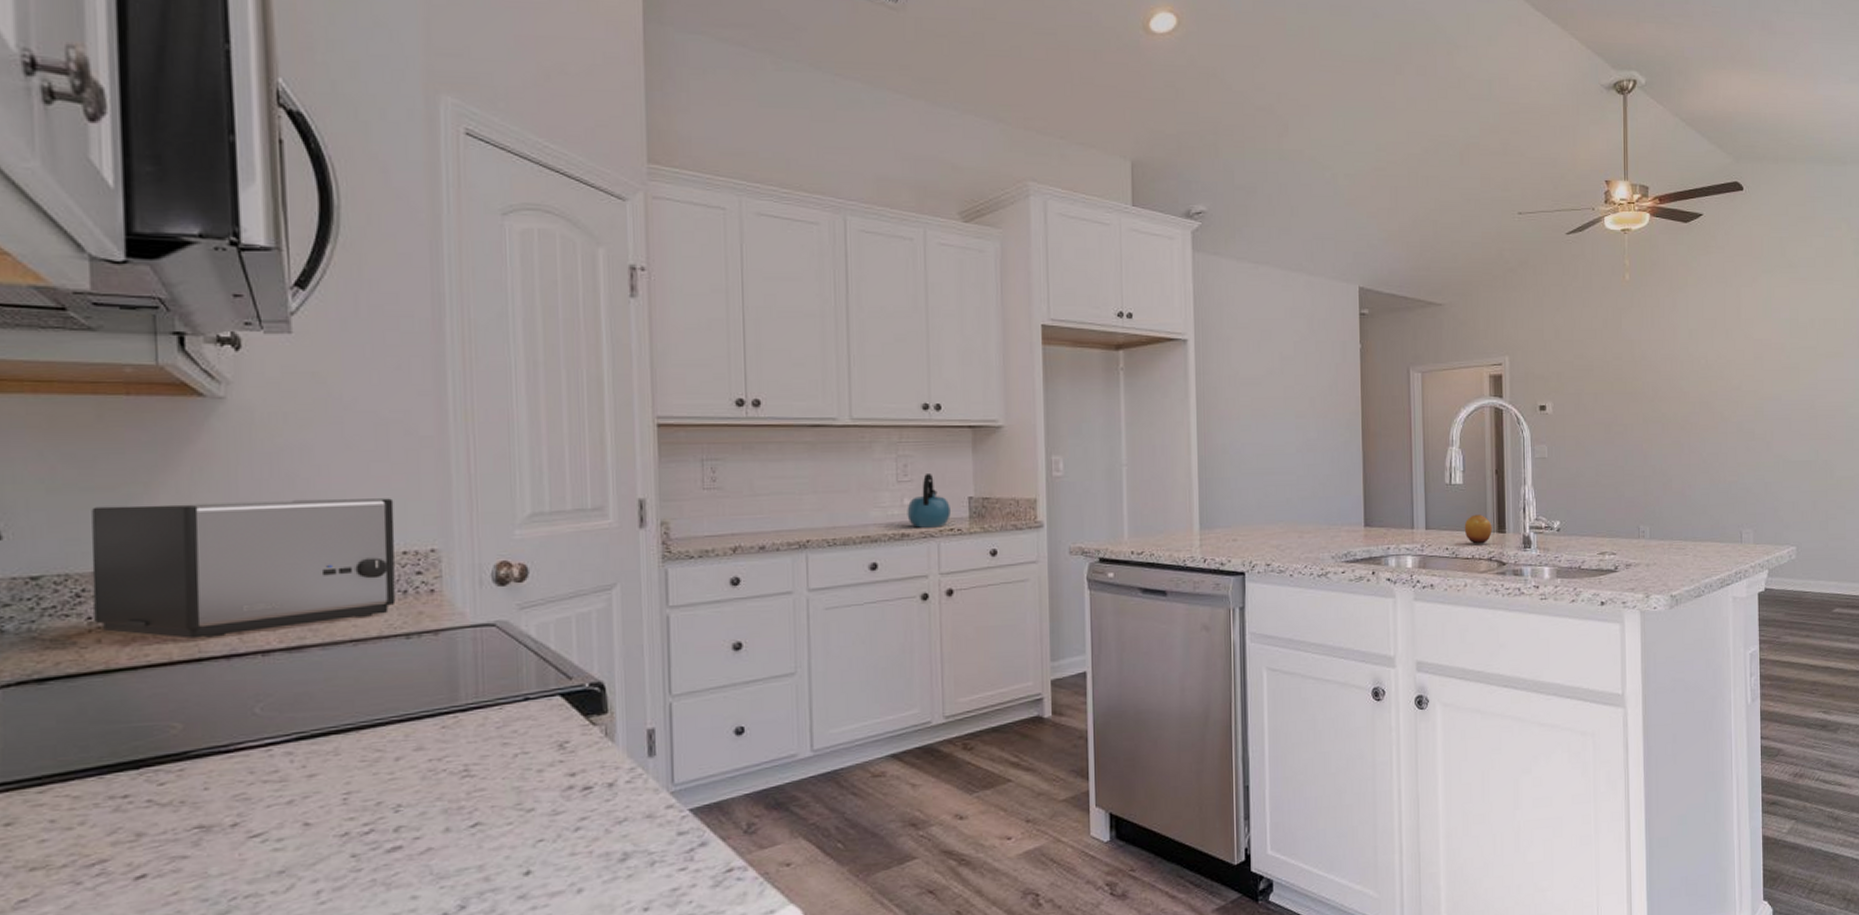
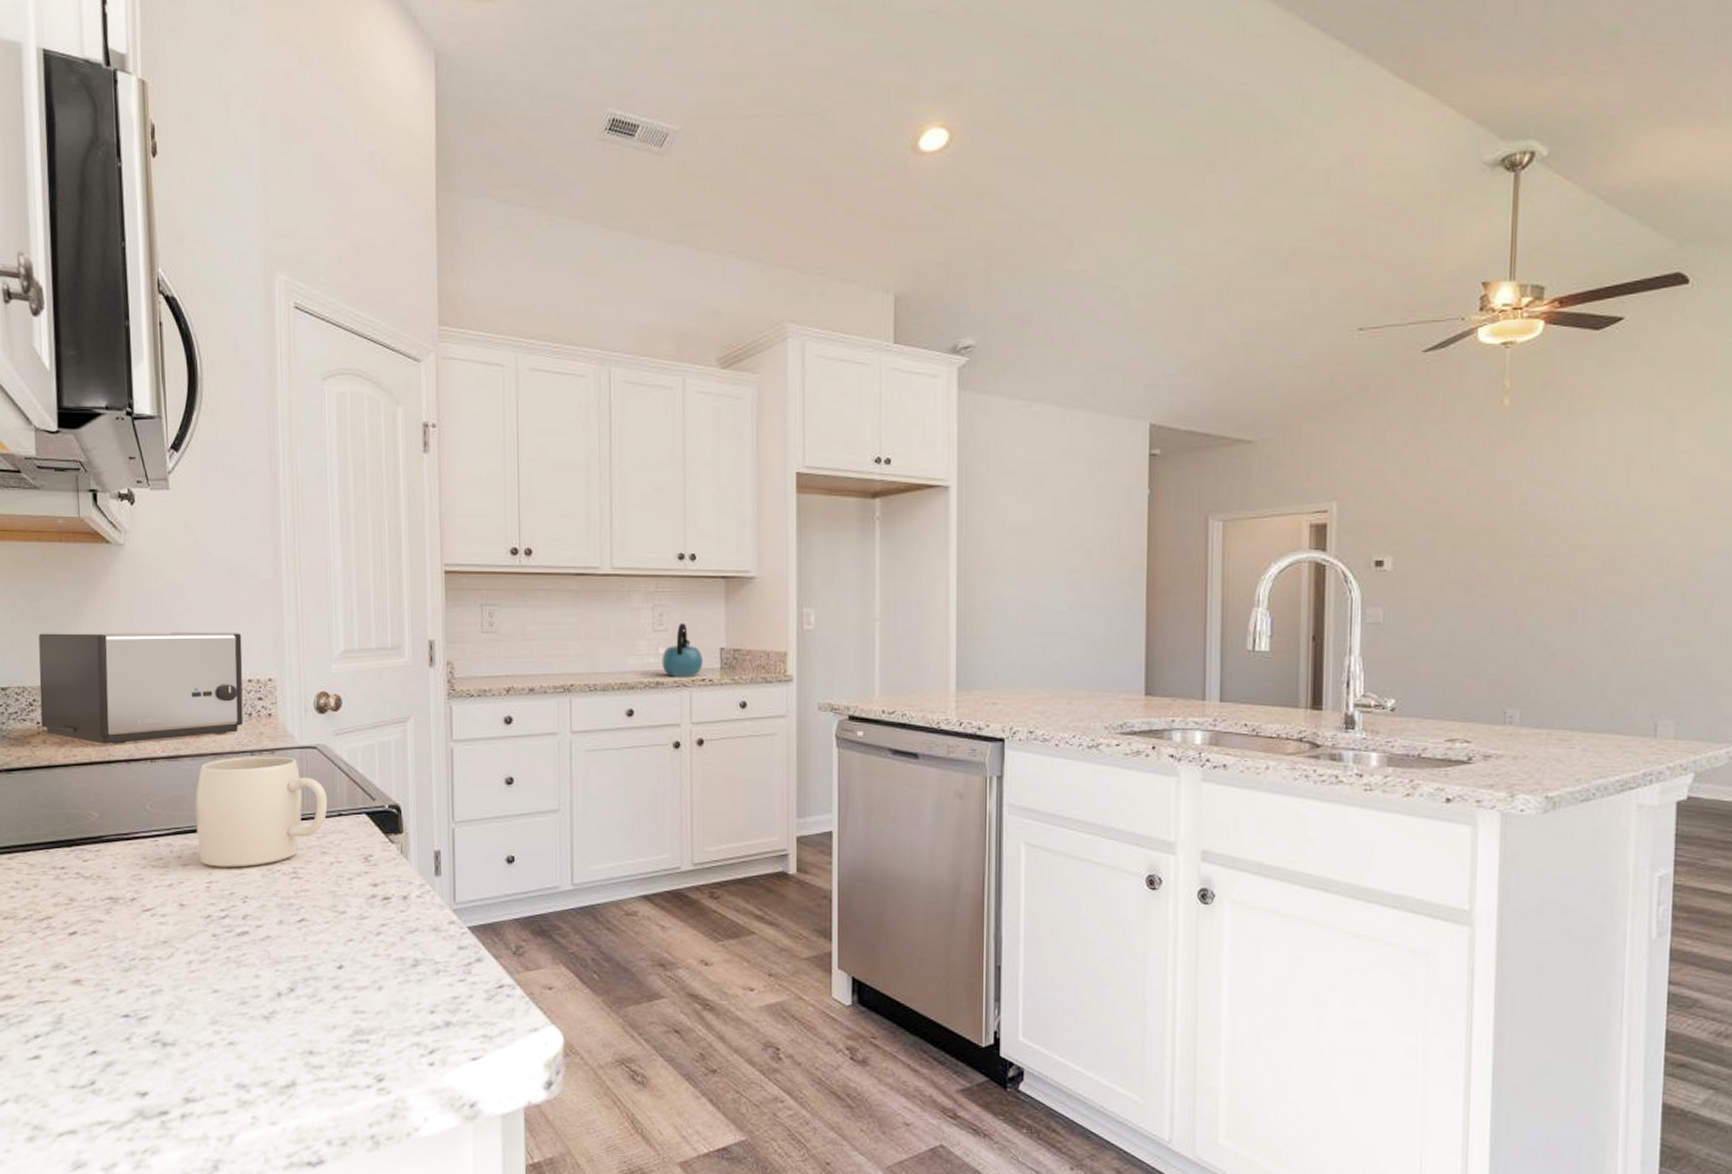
mug: none [326,637,510,774] -> present [194,756,328,868]
fruit: present [1464,514,1492,544] -> none [1268,687,1305,721]

